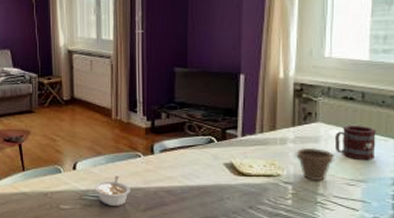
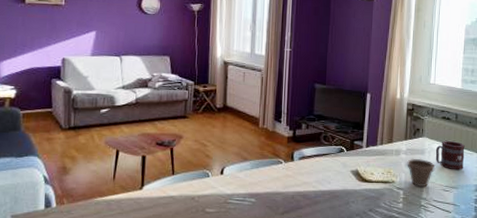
legume: present [94,175,130,206] -> none [239,180,271,209]

